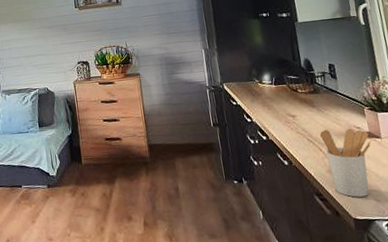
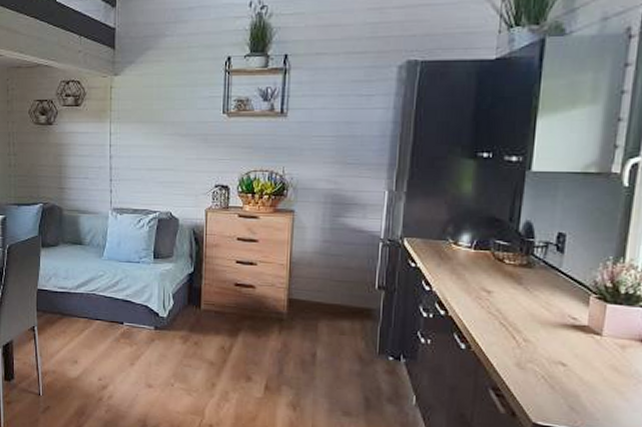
utensil holder: present [319,128,371,197] -> none [517,314,586,401]

